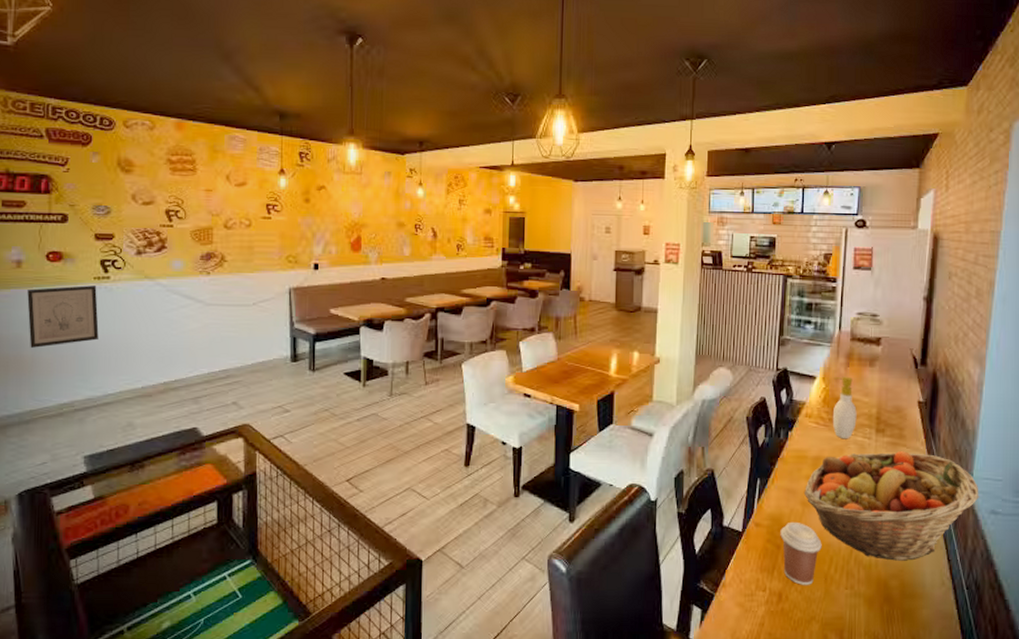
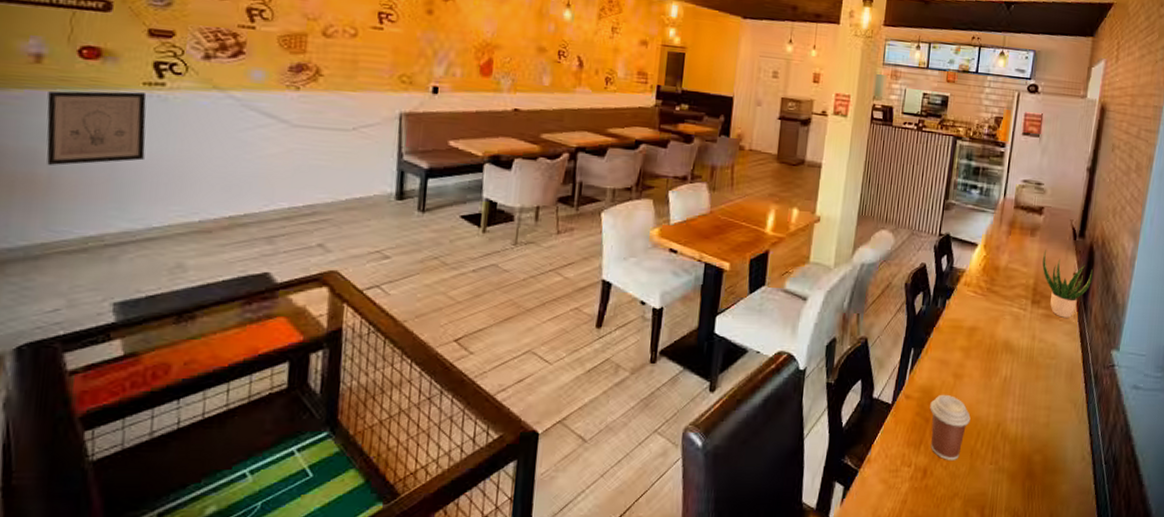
fruit basket: present [805,451,980,561] -> none [957,324,1125,435]
soap bottle: present [832,376,857,439] -> none [990,245,1015,310]
potted plant: none [884,379,938,445] -> present [1042,250,1093,318]

